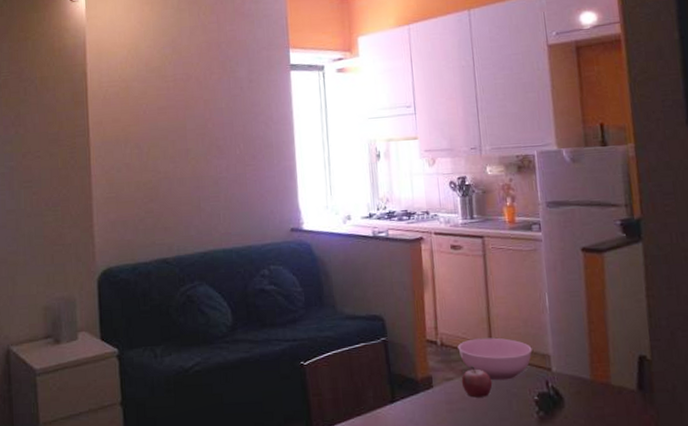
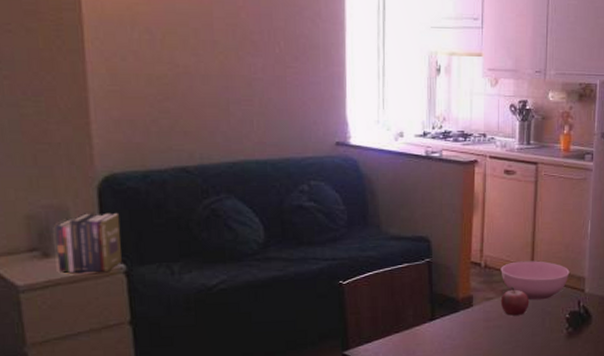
books: none [65,303,115,357] -> present [56,213,122,273]

